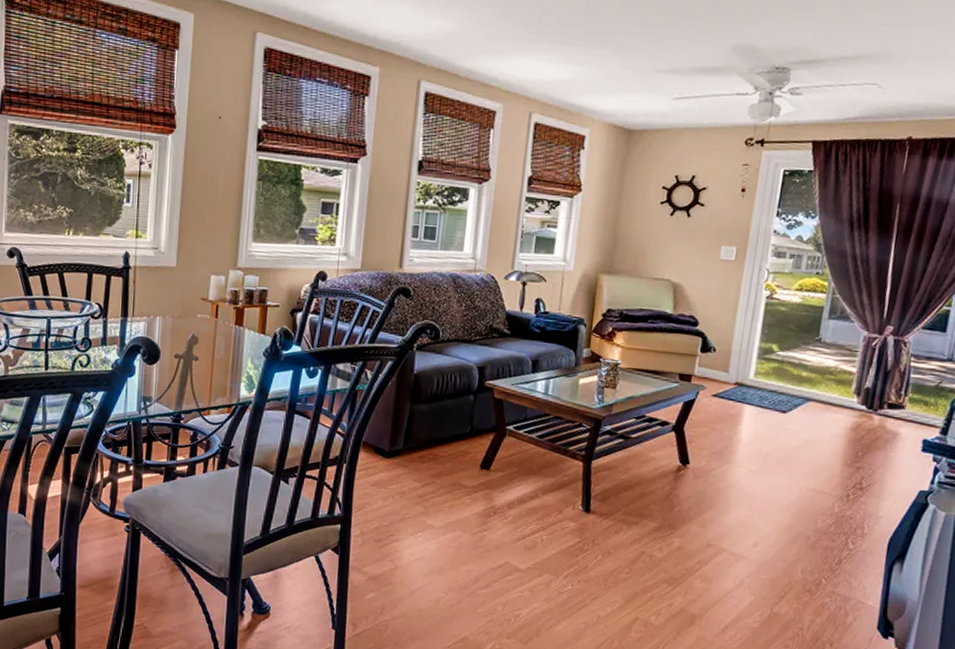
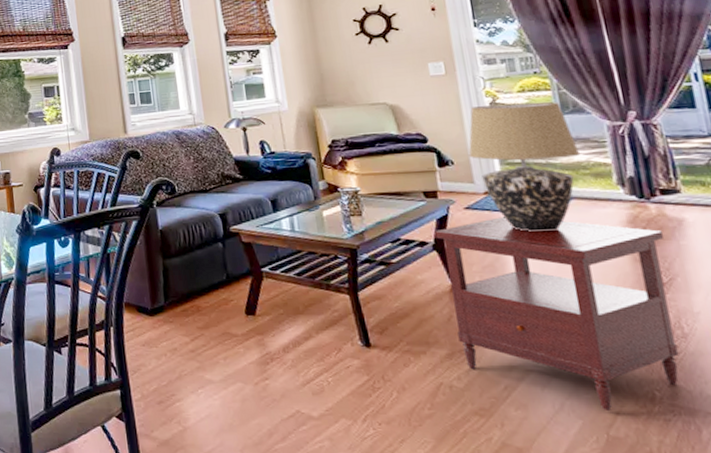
side table: none [670,408,877,591] -> present [435,217,679,410]
table lamp: none [731,298,832,429] -> present [468,102,581,233]

